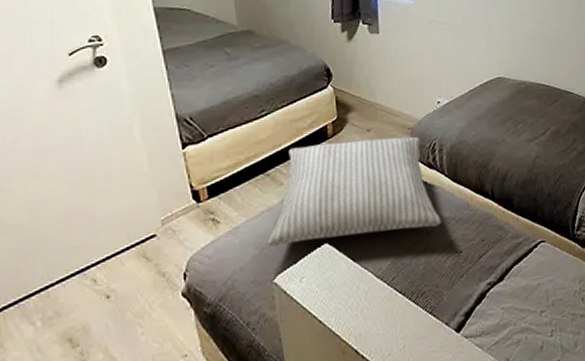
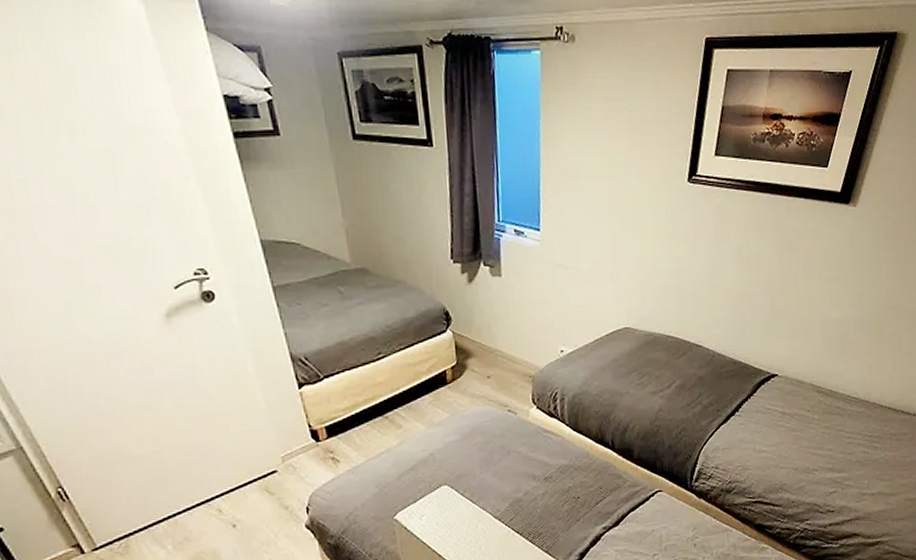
pillow: present [267,136,442,247] -> none [387,384,561,486]

